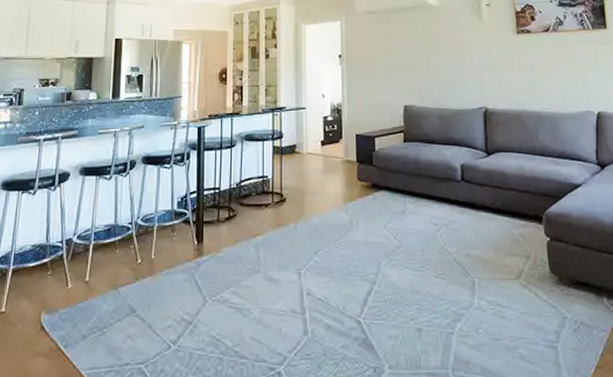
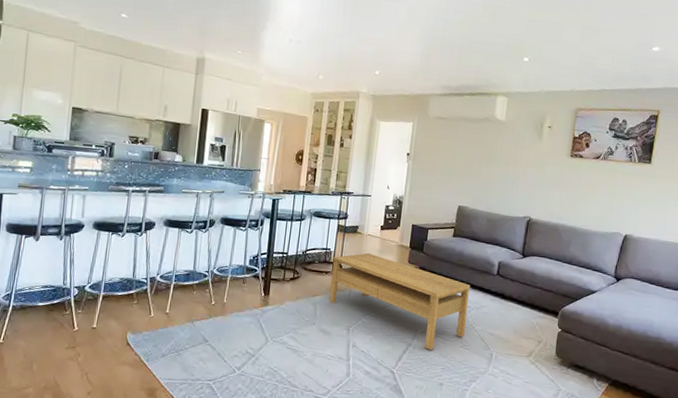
coffee table: none [272,174,437,286] -> present [328,252,471,350]

